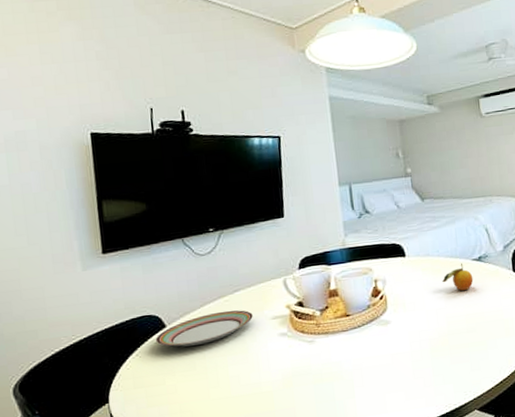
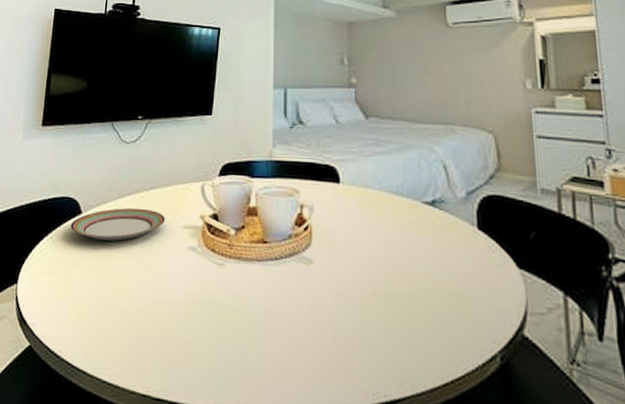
fruit: present [442,262,474,291] -> none [382,203,423,242]

